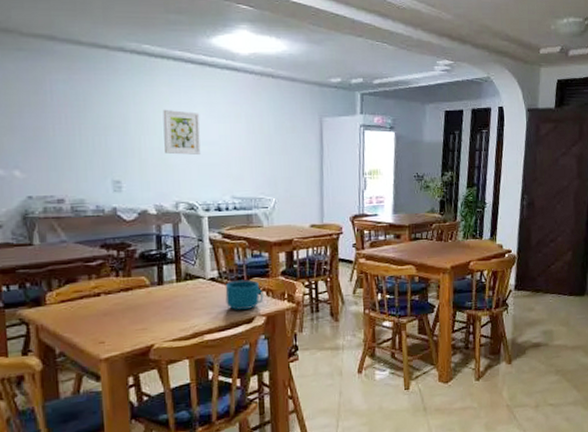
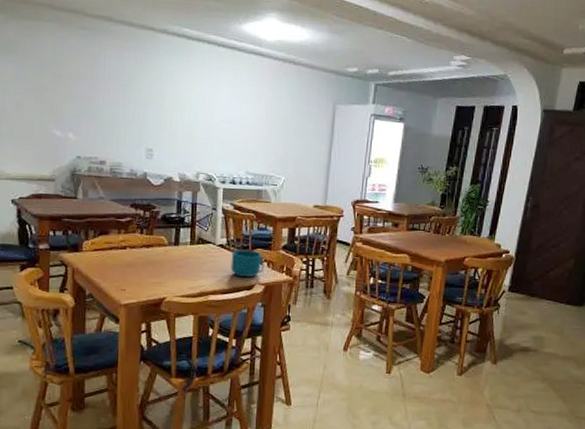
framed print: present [162,109,201,155] -> none [192,87,226,131]

